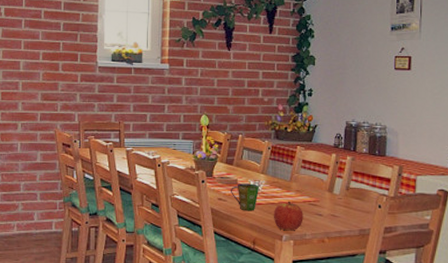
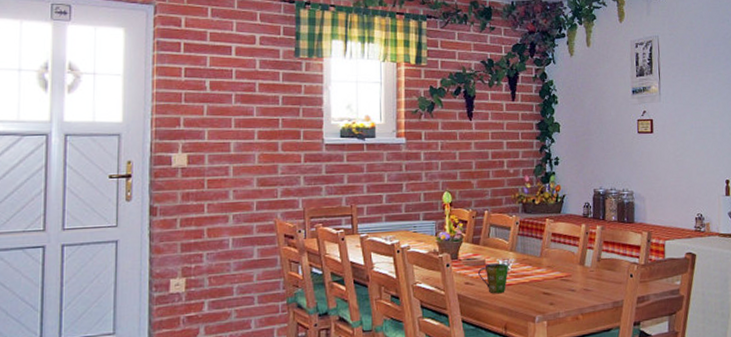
apple: present [273,201,303,231] -> none [524,278,556,312]

